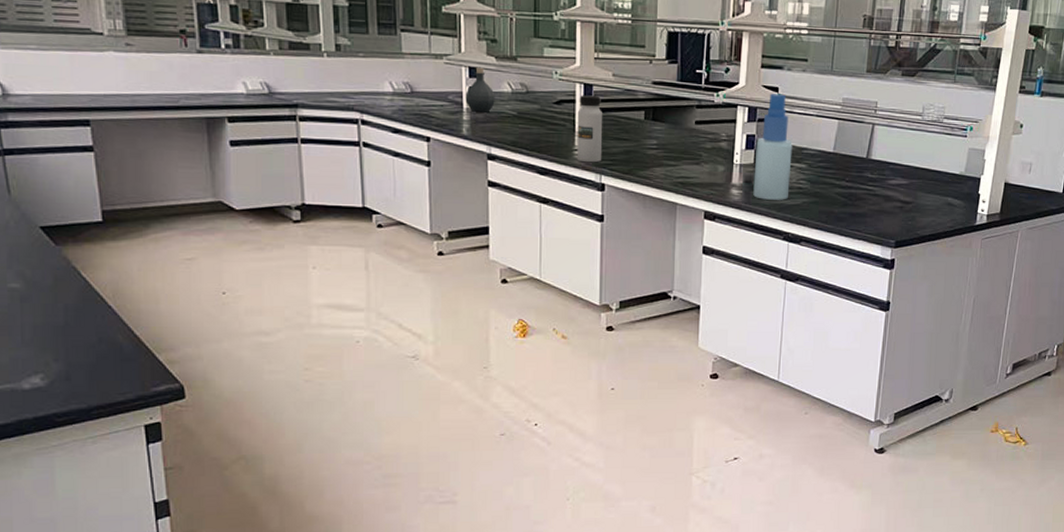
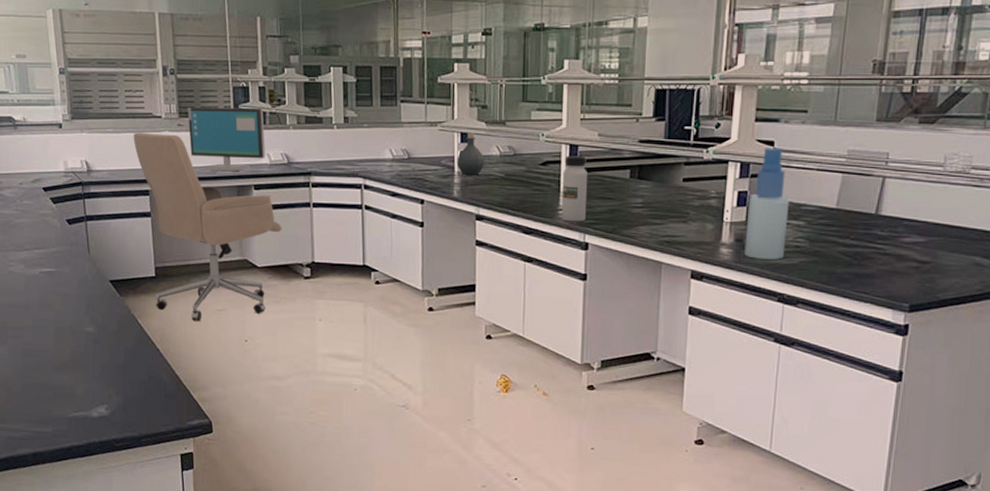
office chair: none [65,51,264,272] -> present [133,132,282,321]
computer monitor: none [138,23,240,100] -> present [188,106,265,171]

